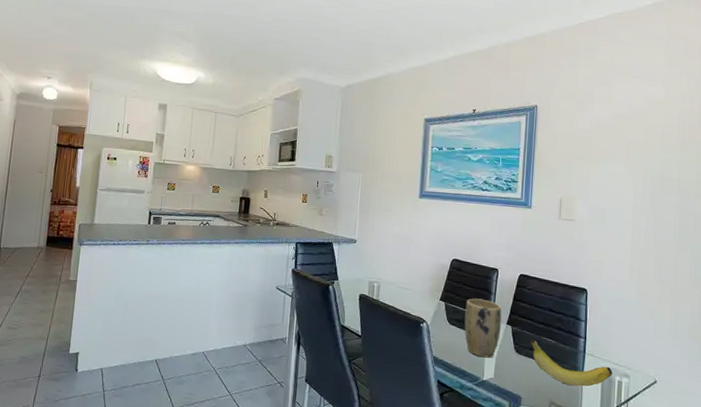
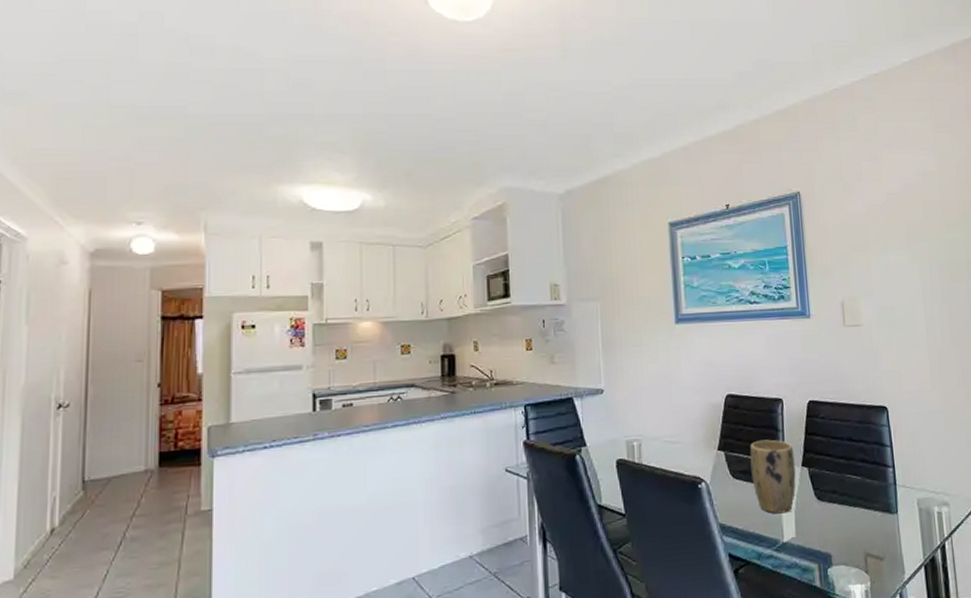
fruit: present [530,339,613,387] -> none [832,479,930,529]

